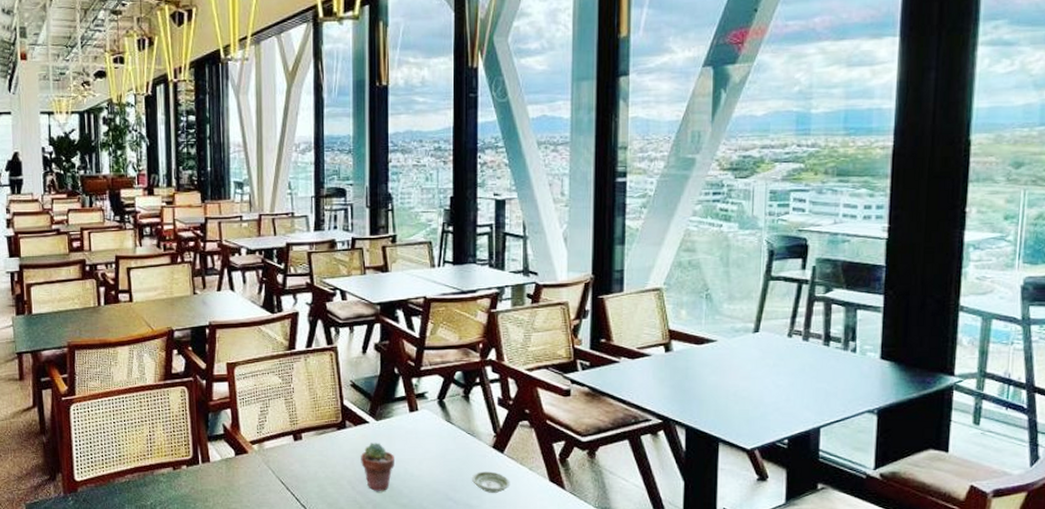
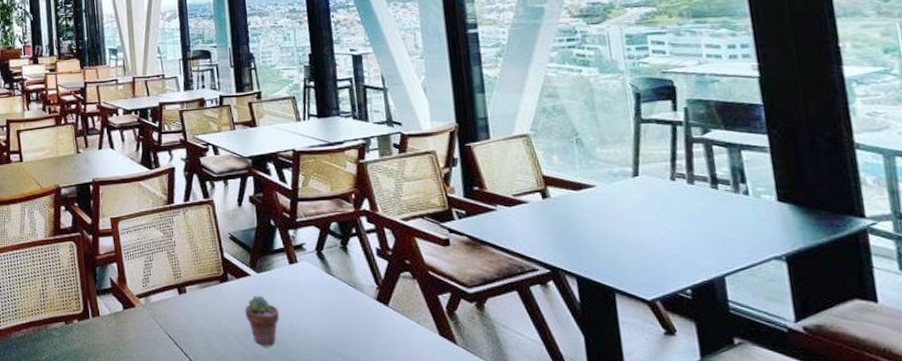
saucer: present [471,471,510,493] -> none [358,325,399,348]

